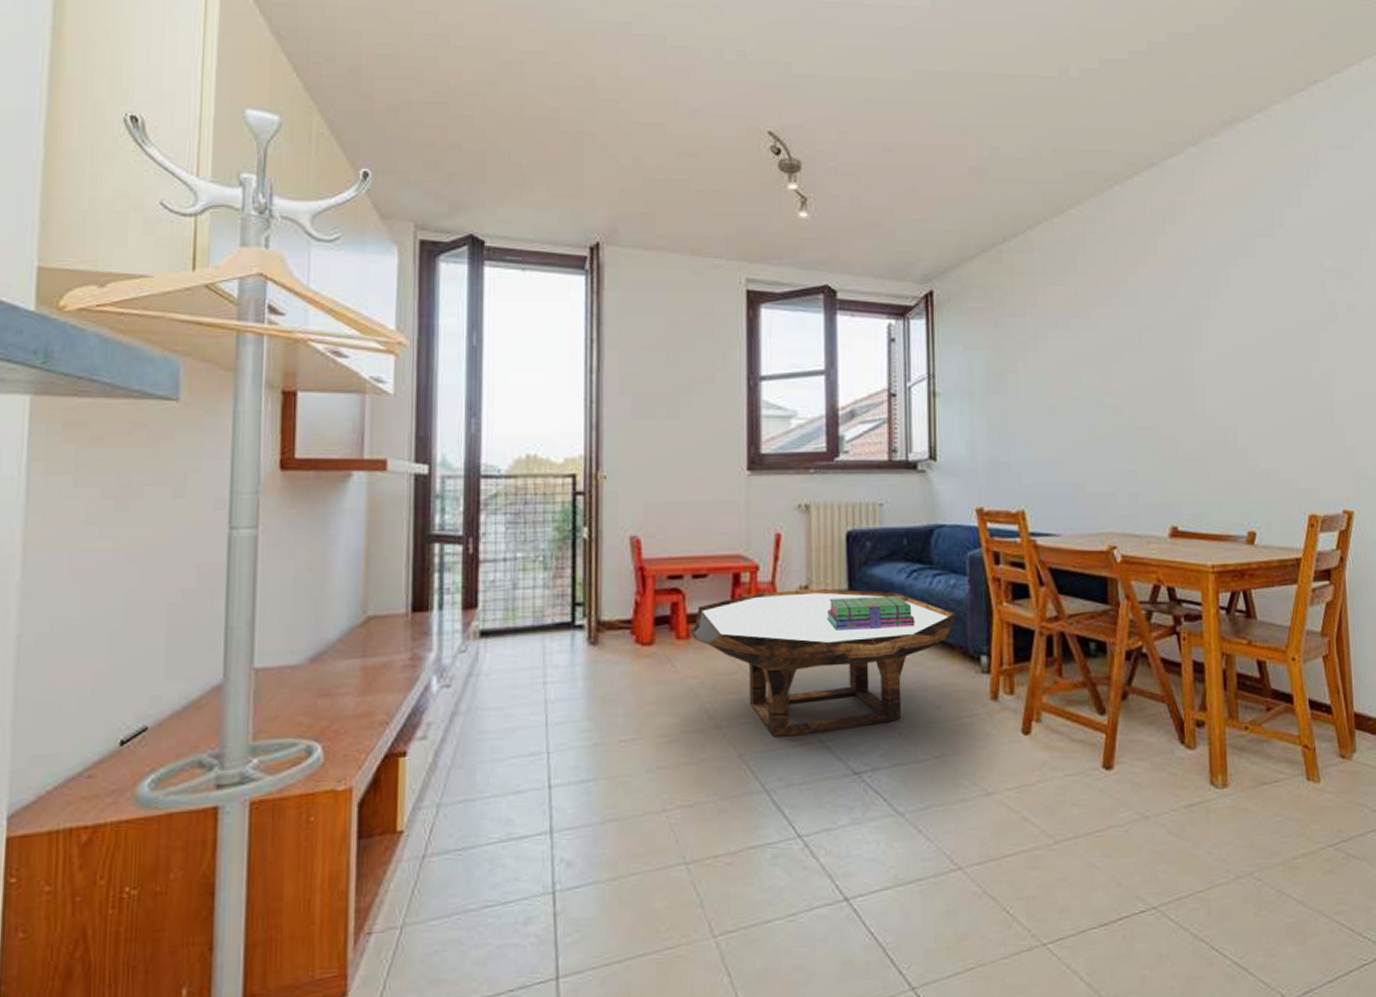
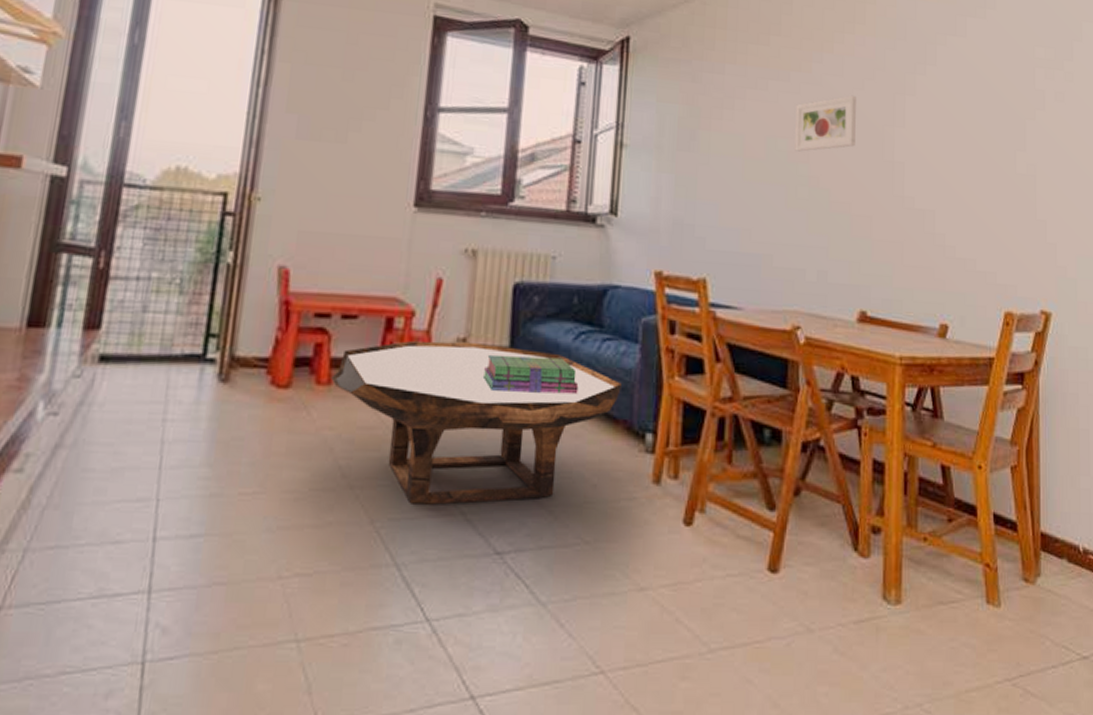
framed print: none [1097,325,1156,383] -> present [795,95,856,152]

